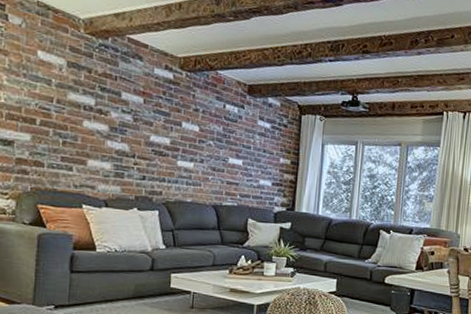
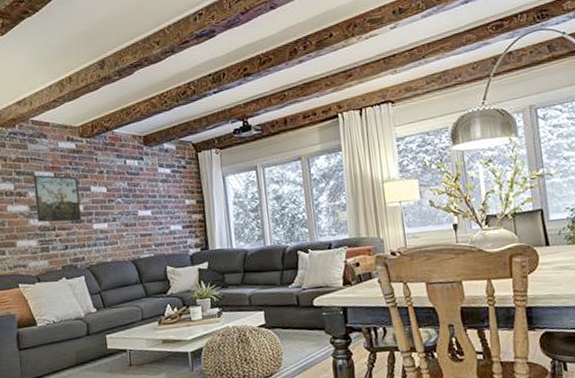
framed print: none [116,96,170,154] -> present [33,175,82,223]

